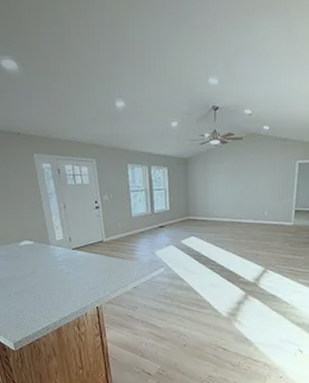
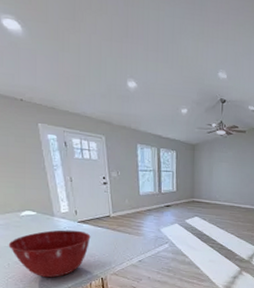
mixing bowl: none [9,258,85,308] -> present [8,229,91,278]

